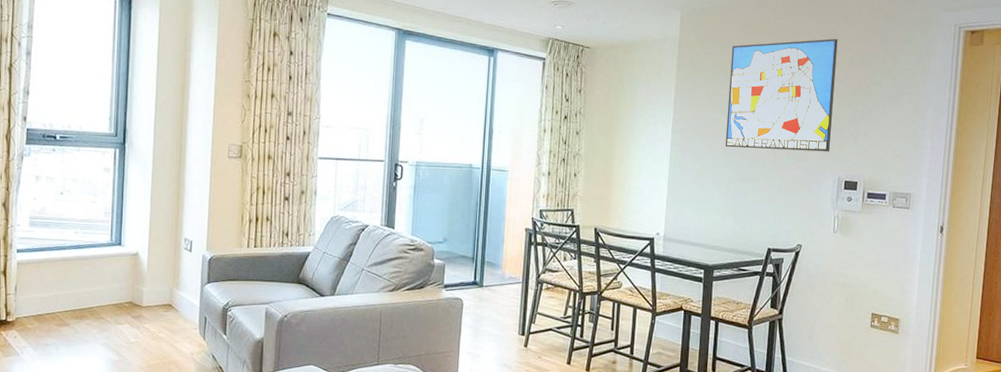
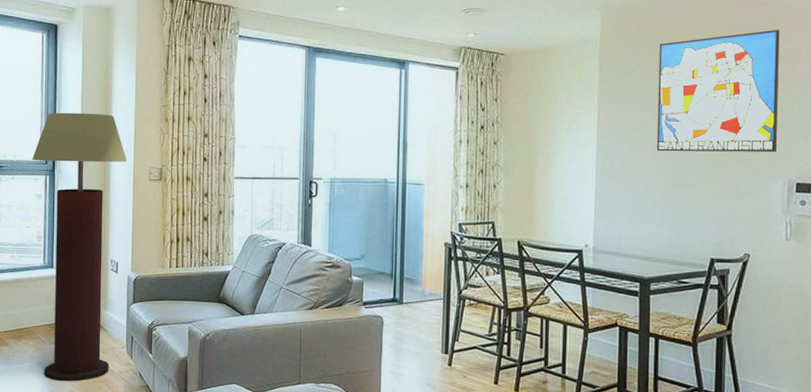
floor lamp: none [101,82,205,364] -> present [32,112,127,382]

